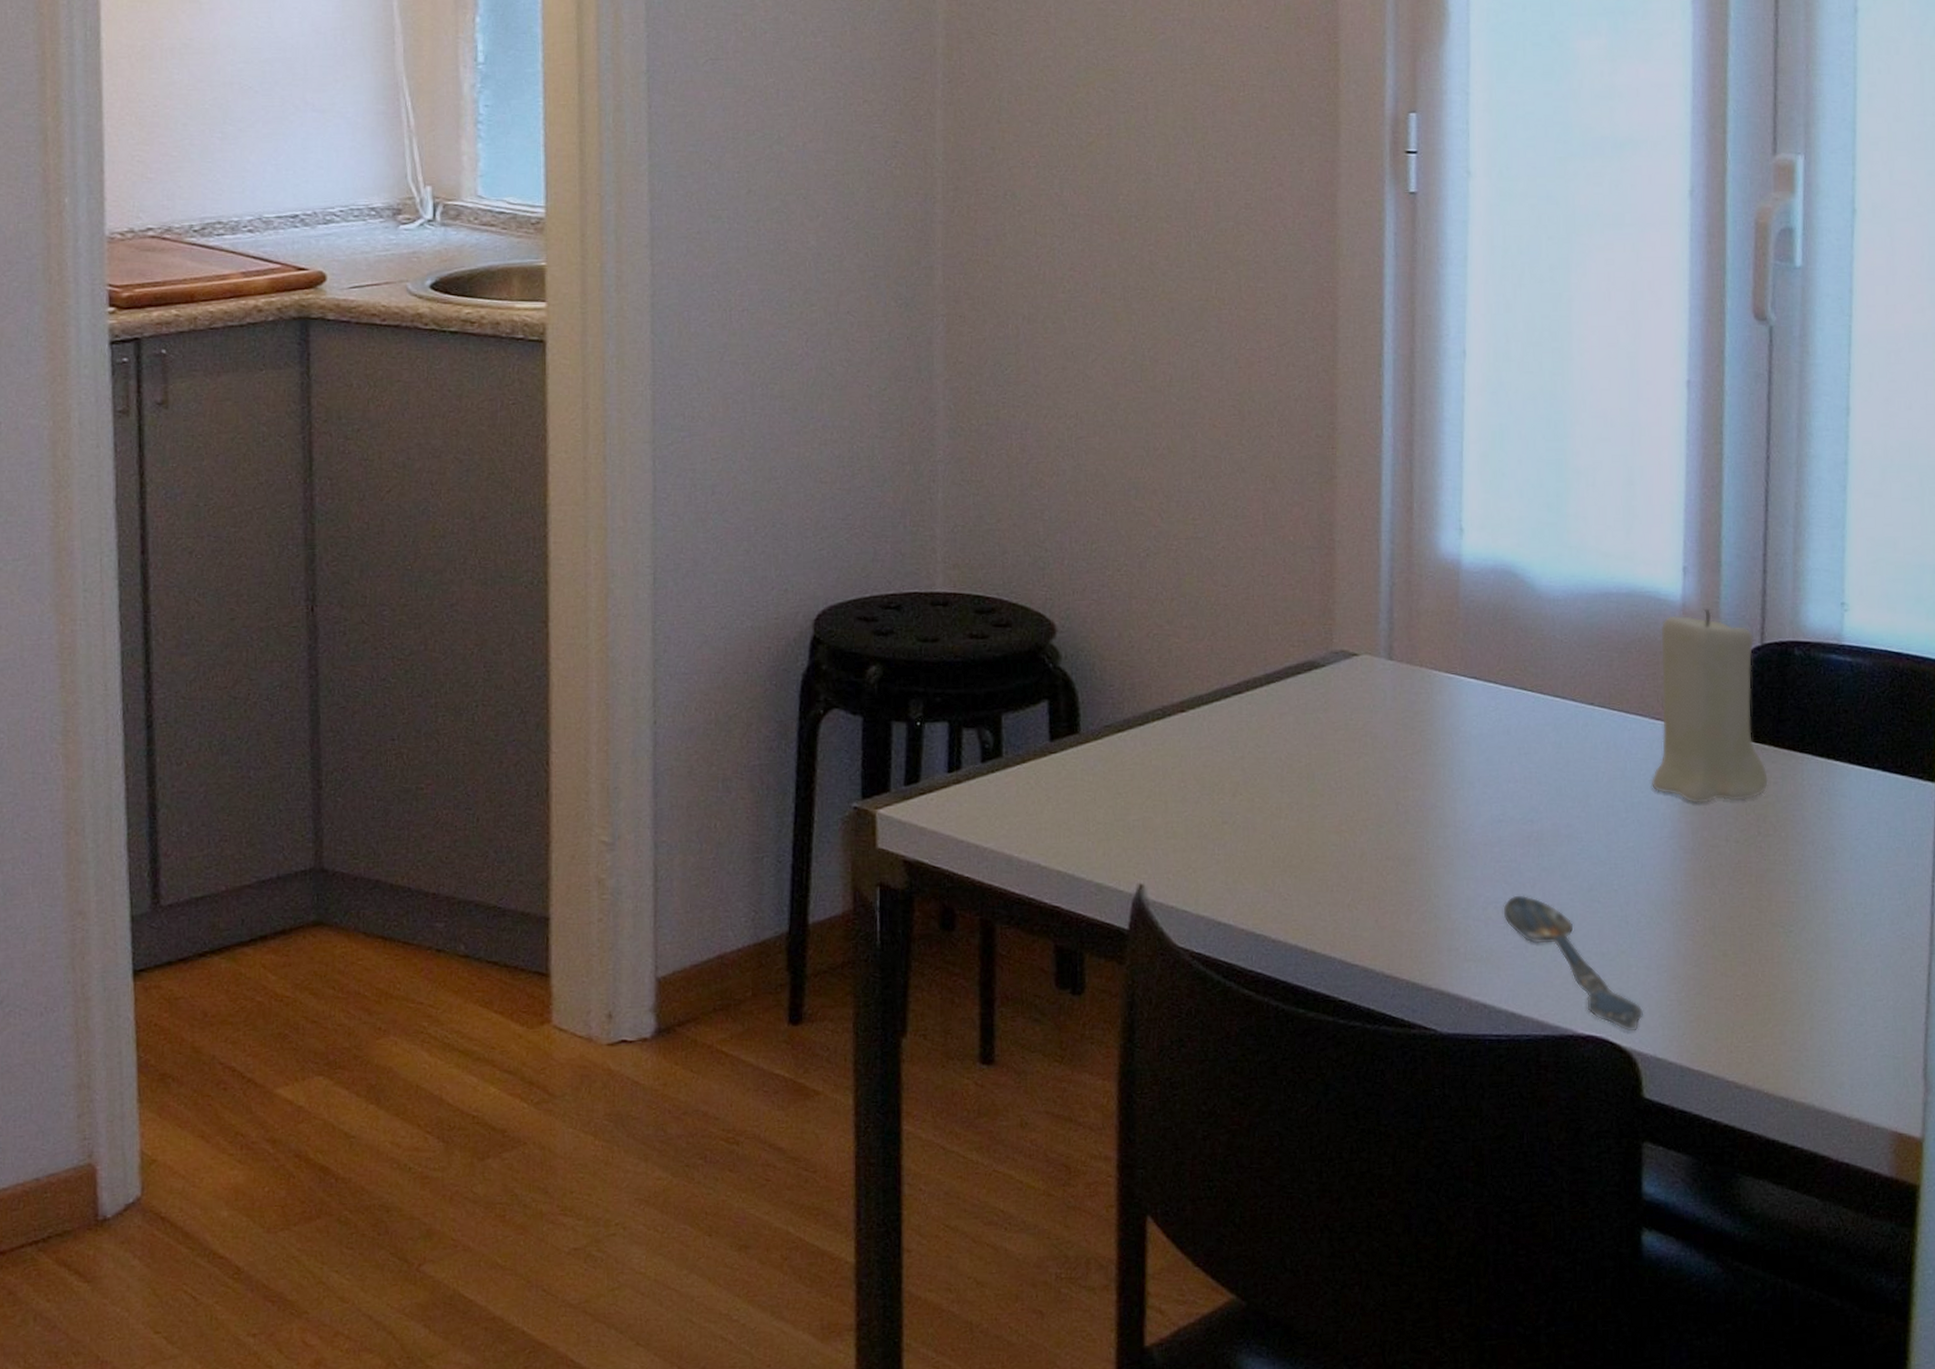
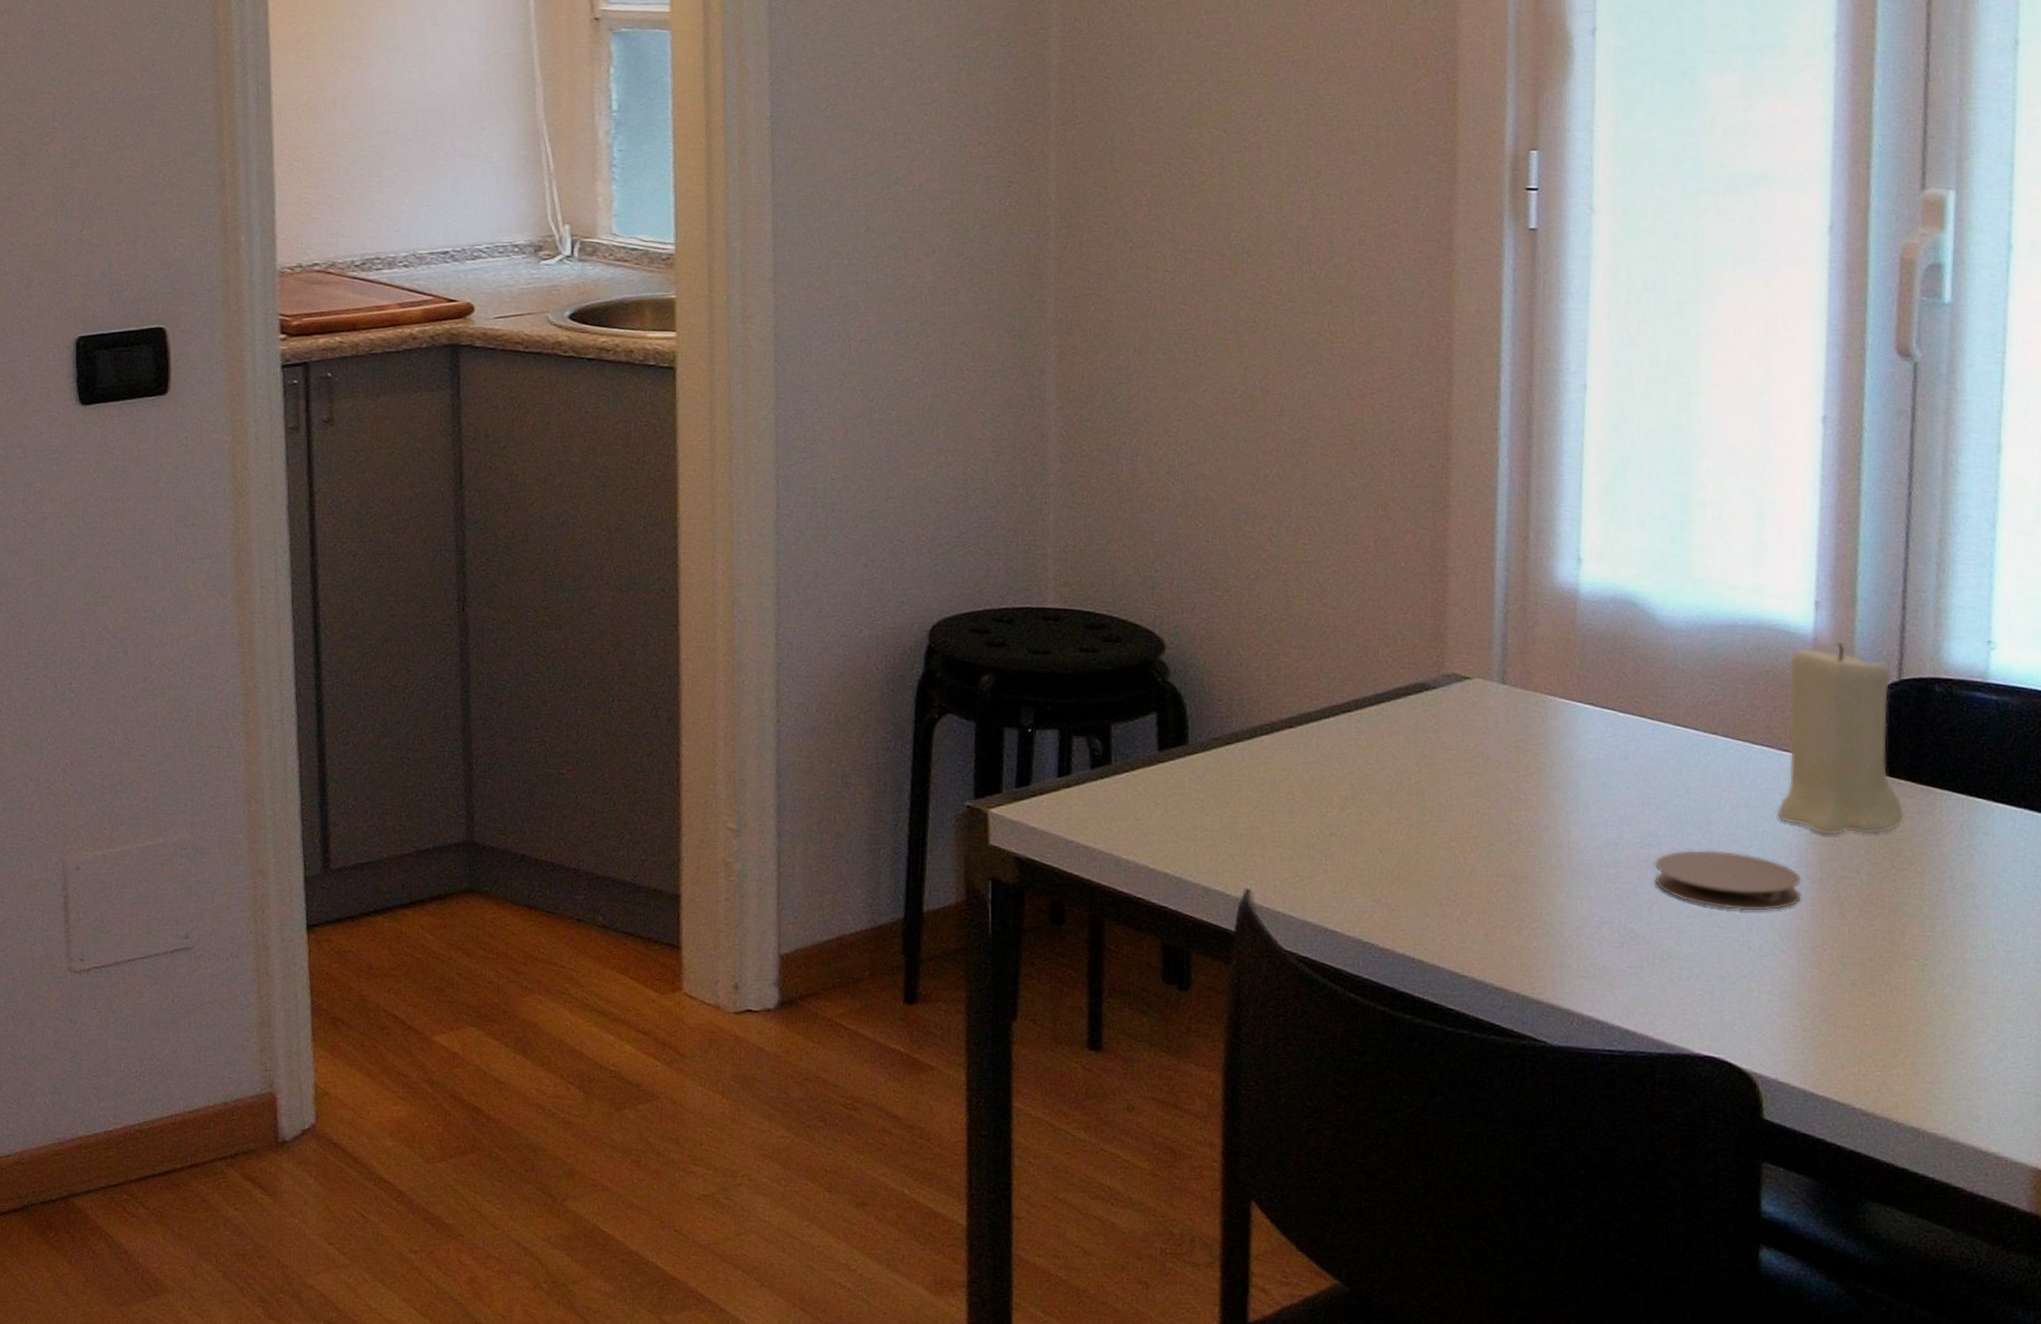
spoon: present [1503,895,1643,1032] -> none [1618,916,1764,1054]
coaster: none [1536,823,1675,884] -> present [1654,850,1801,911]

